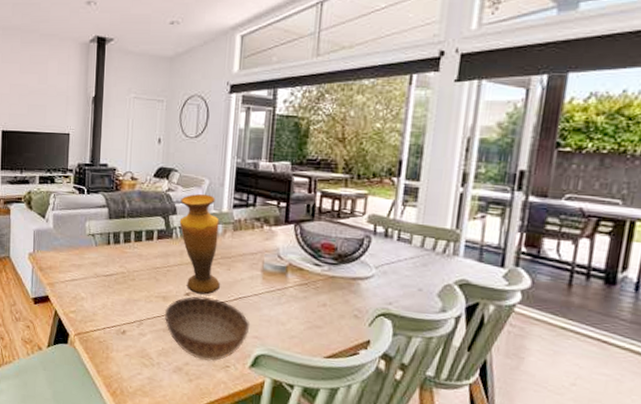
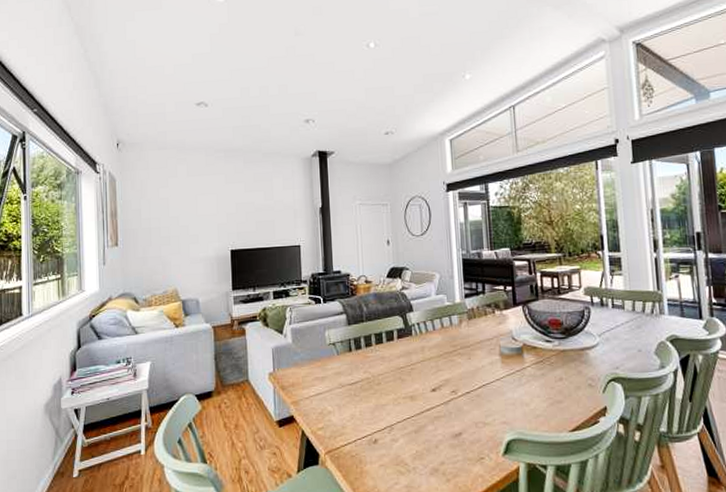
bowl: present [164,295,251,362] -> none [413,389,497,457]
vase: present [179,193,221,295] -> none [415,287,464,388]

